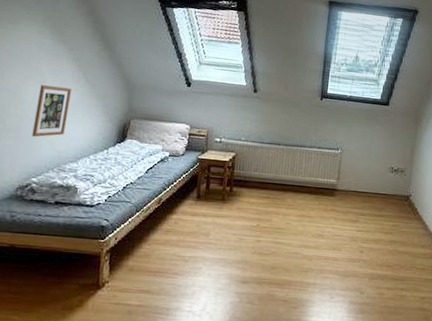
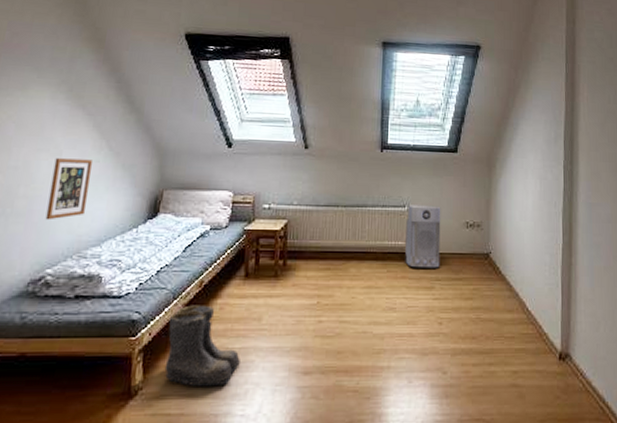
boots: none [127,218,190,286] -> present [164,305,240,387]
air purifier: none [335,148,370,205] -> present [405,204,441,268]

